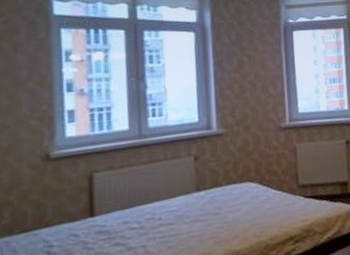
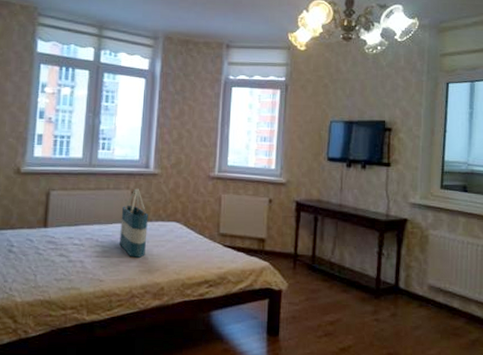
tote bag: none [185,153,219,230] -> present [120,188,148,258]

